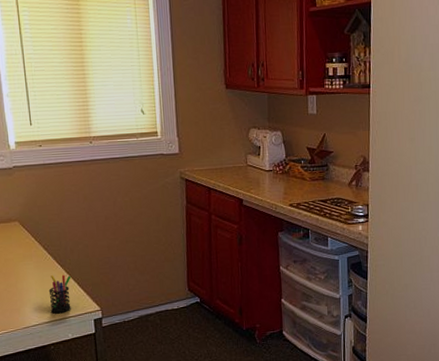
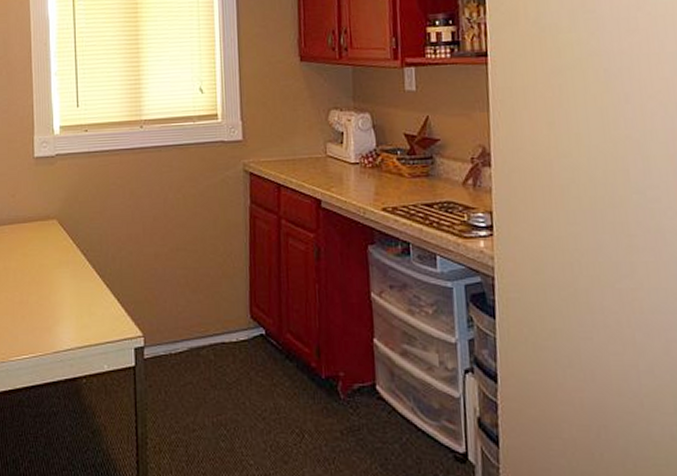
pen holder: present [48,274,71,313] -> none [84,287,111,336]

